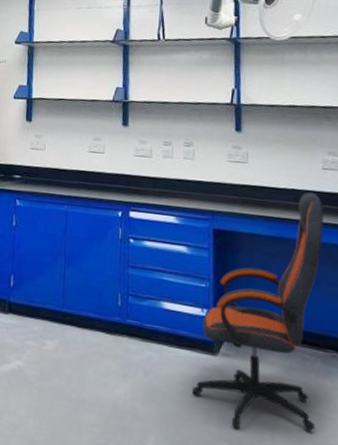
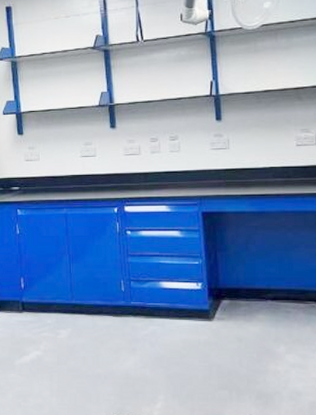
office chair: present [192,192,324,433] -> none [194,168,300,378]

